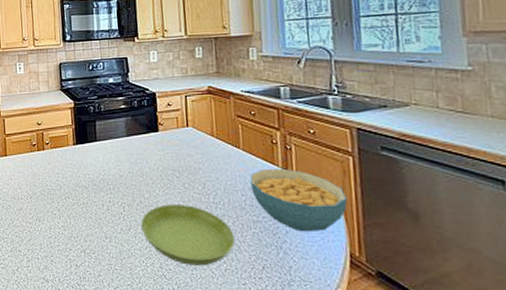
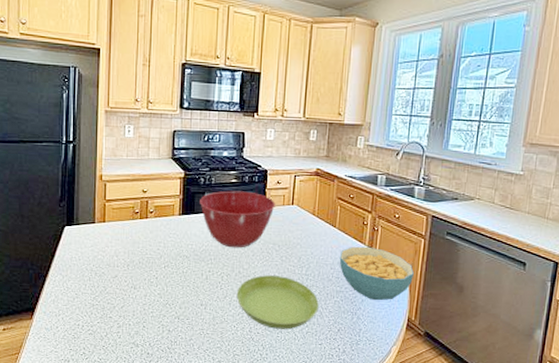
mixing bowl: none [92,116,169,176] -> present [200,190,275,248]

